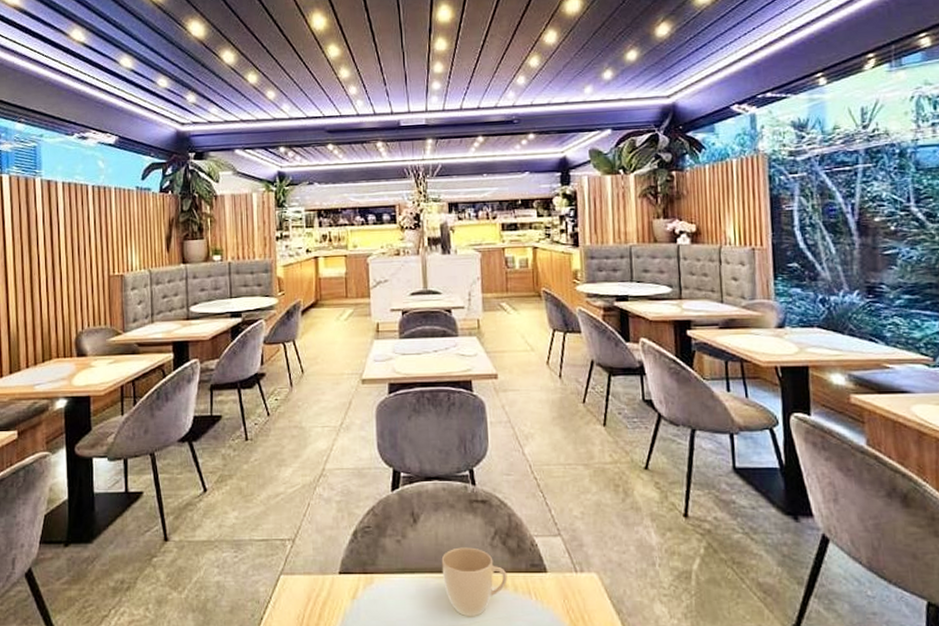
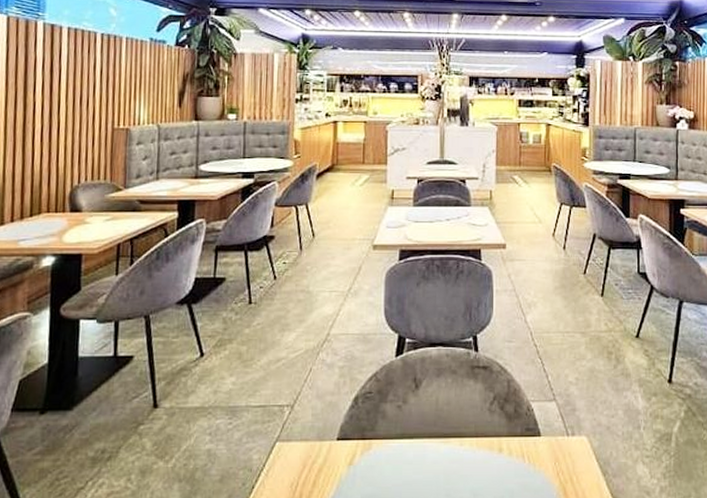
cup: present [441,547,508,617] -> none [440,412,503,481]

